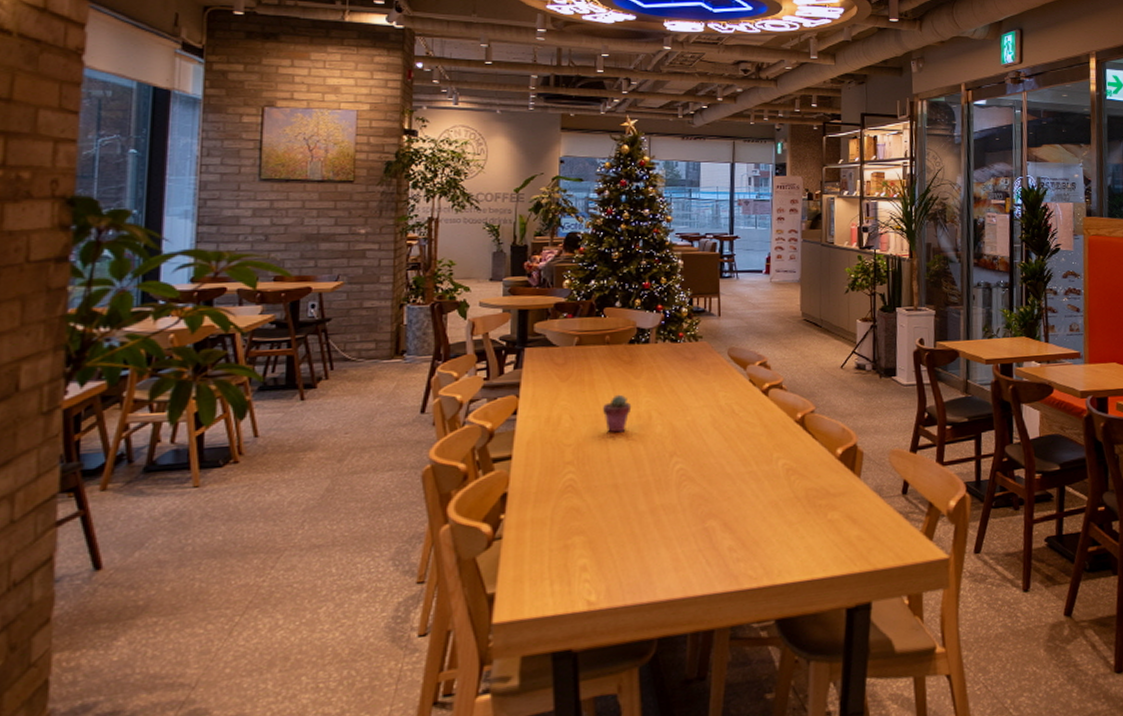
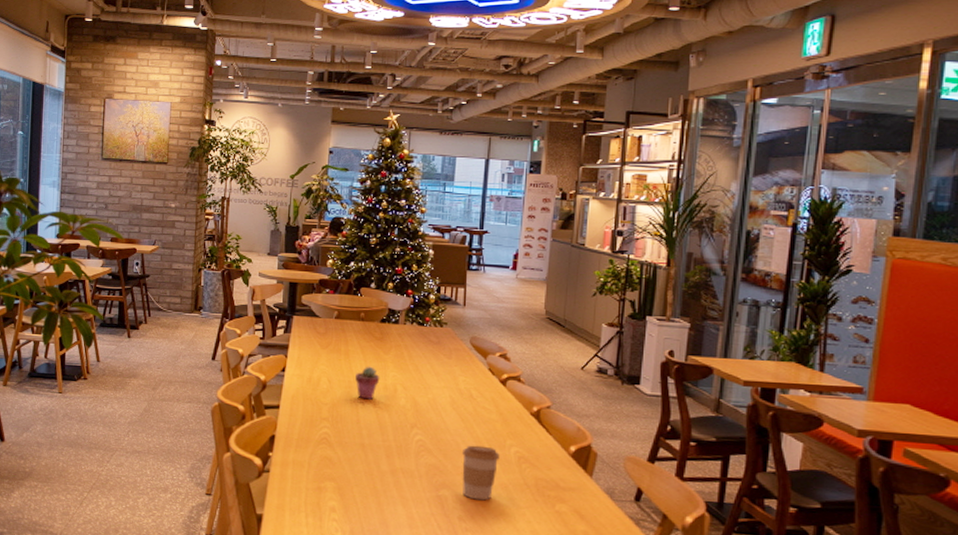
coffee cup: none [727,463,767,525] -> present [461,445,500,501]

